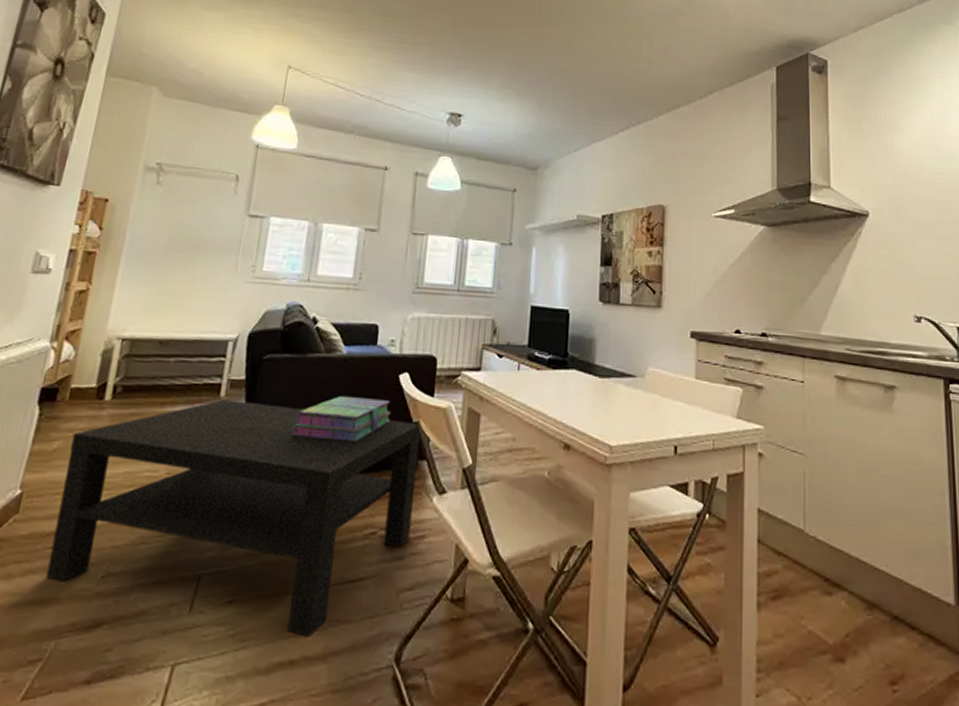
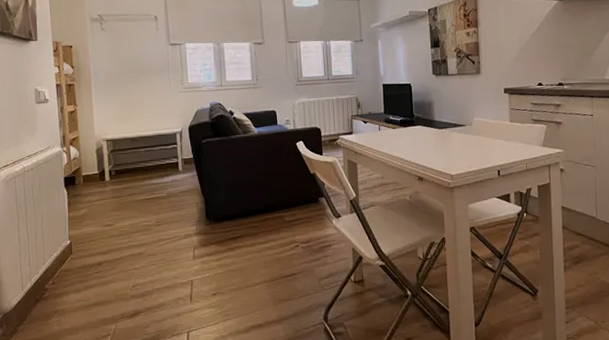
coffee table: present [46,400,420,637] -> none [92,172,322,310]
stack of books: present [291,396,392,442] -> none [230,160,296,191]

